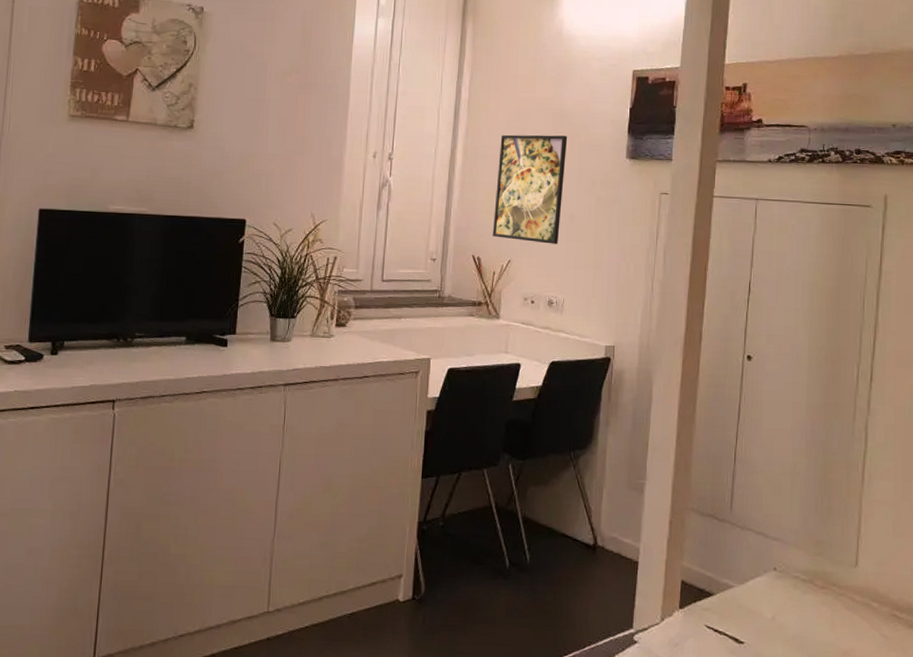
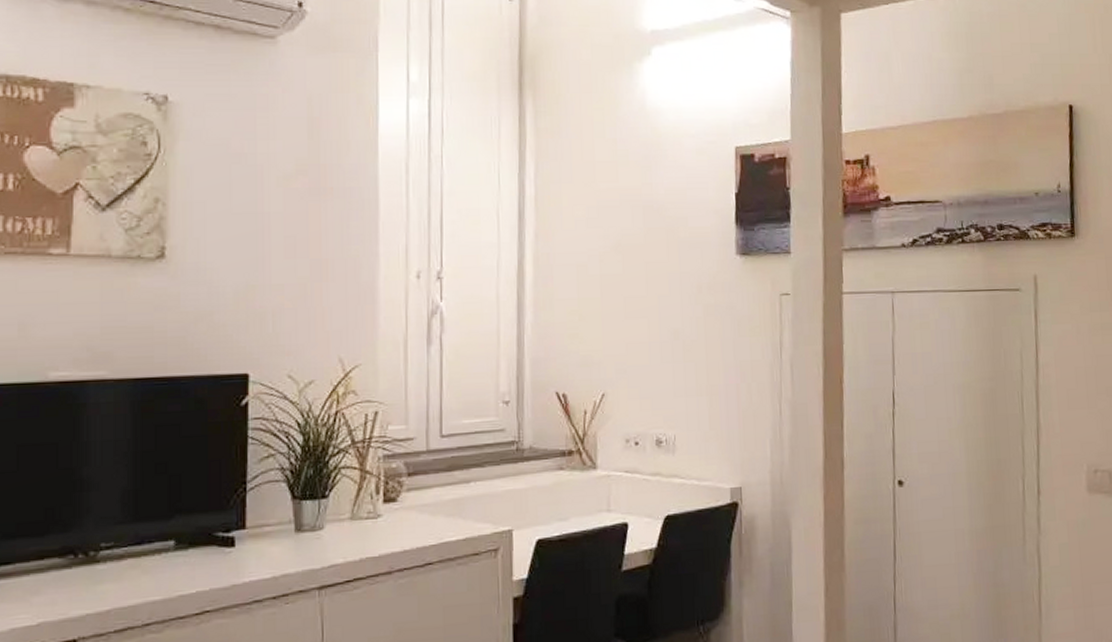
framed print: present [492,134,568,244] -> none [578,233,663,369]

